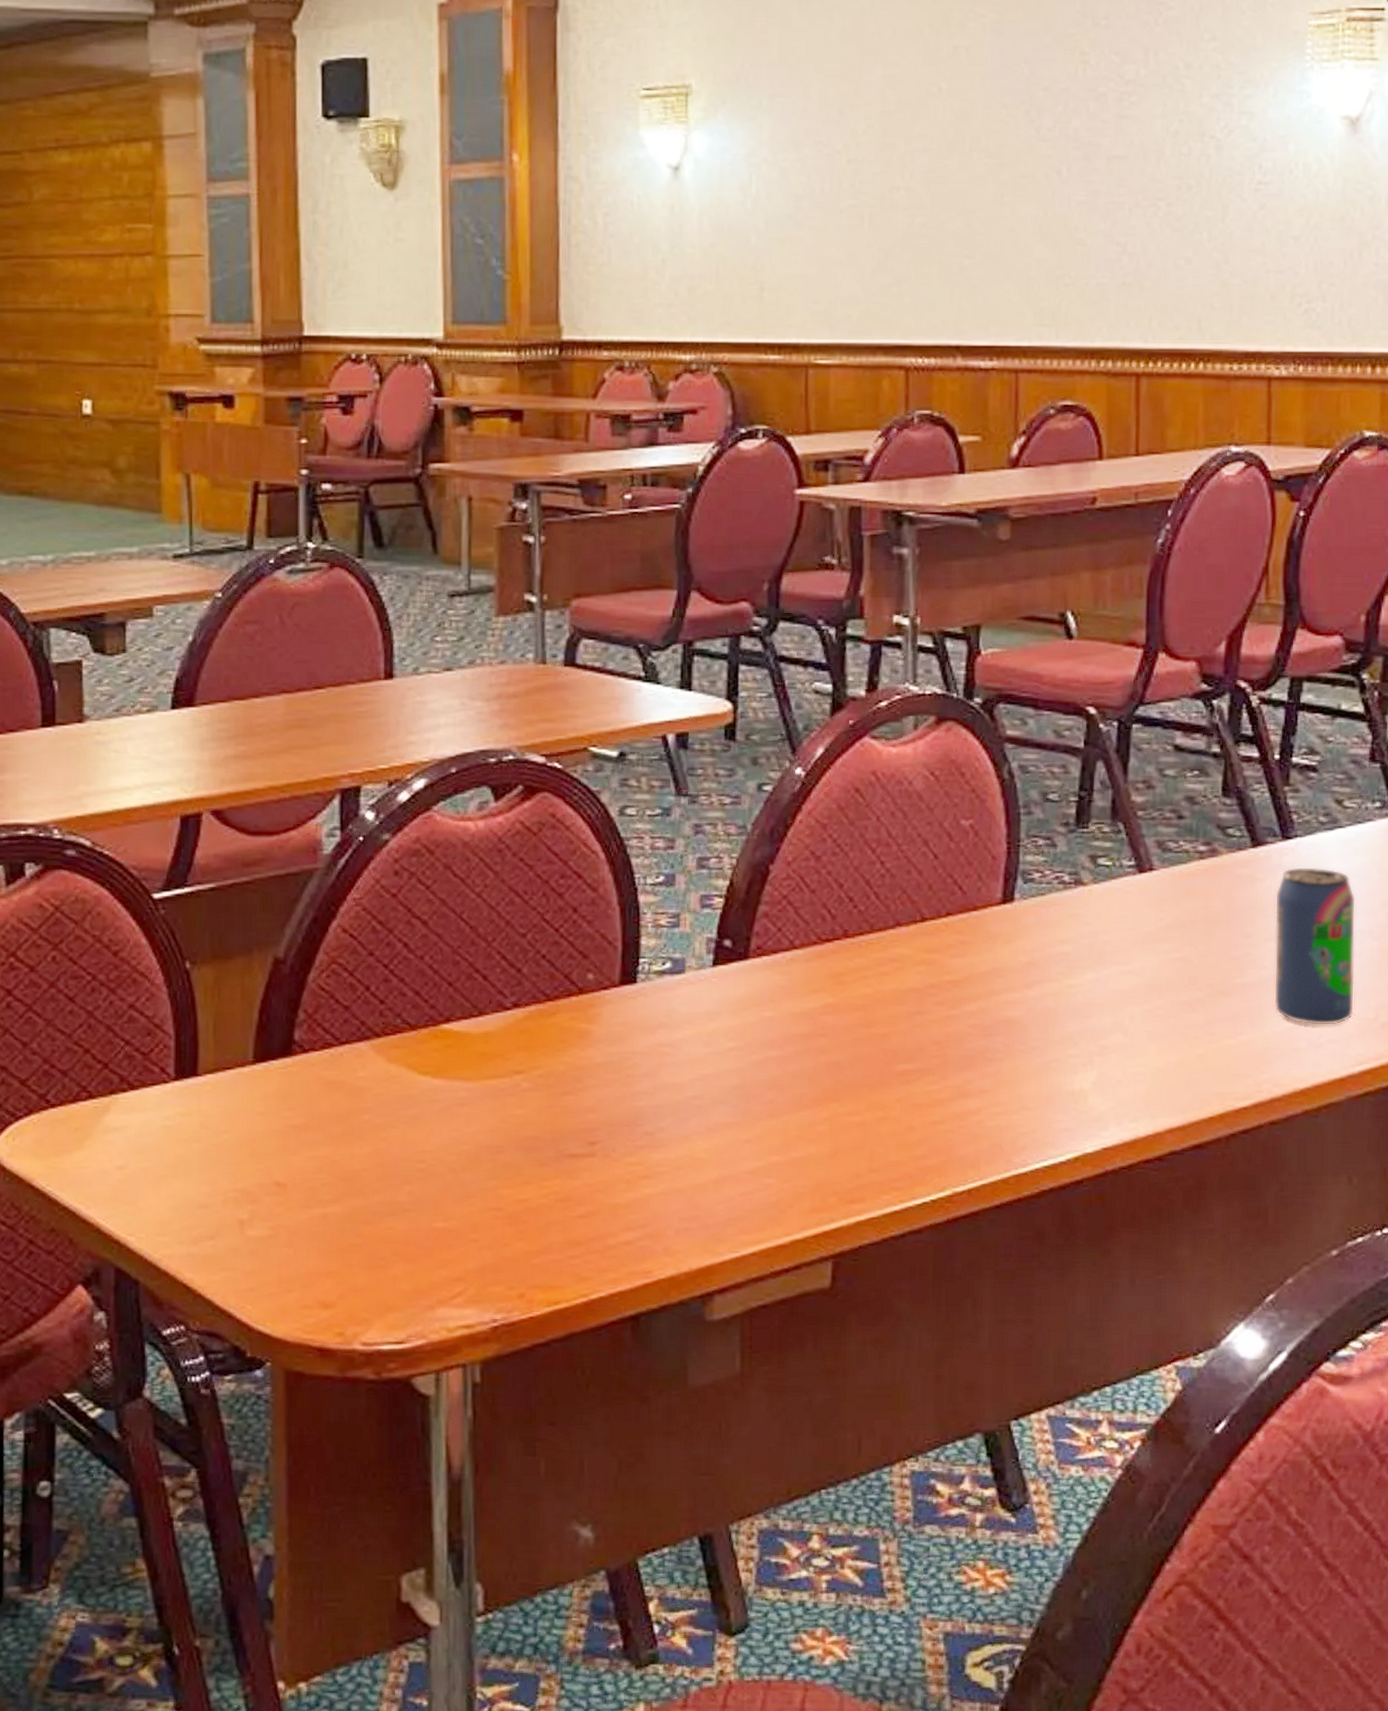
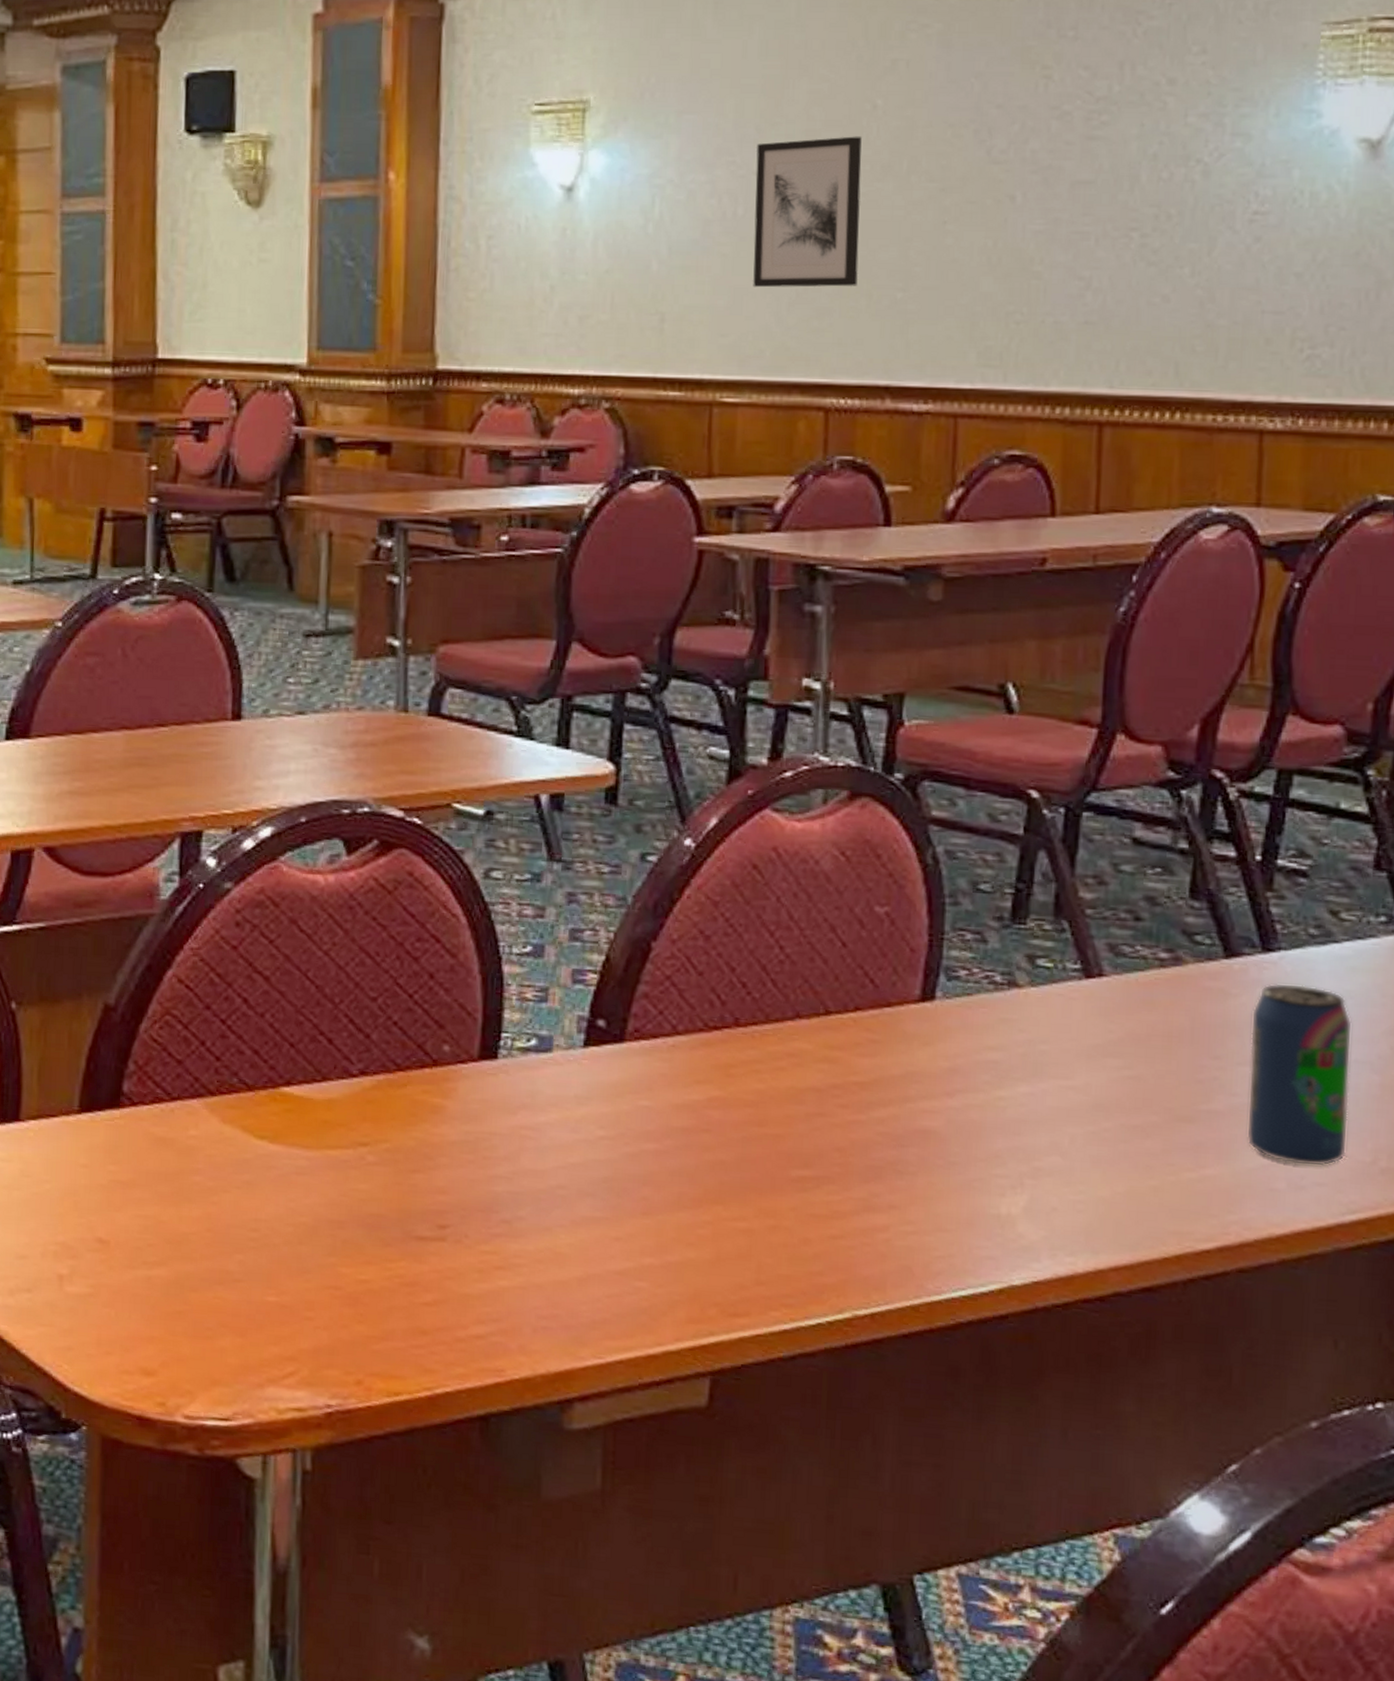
wall art: none [839,117,930,258] -> present [753,136,862,288]

